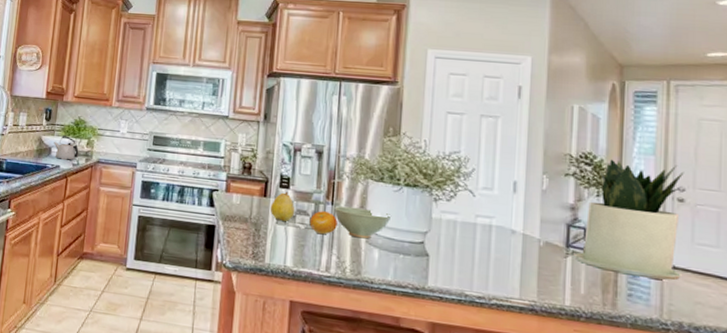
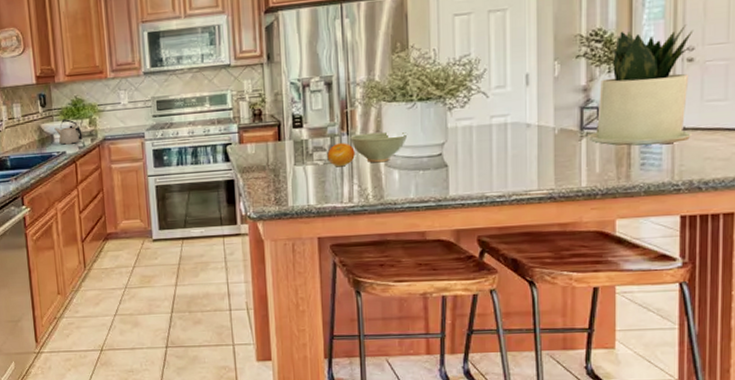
fruit: present [270,191,295,222] -> none [286,130,312,162]

